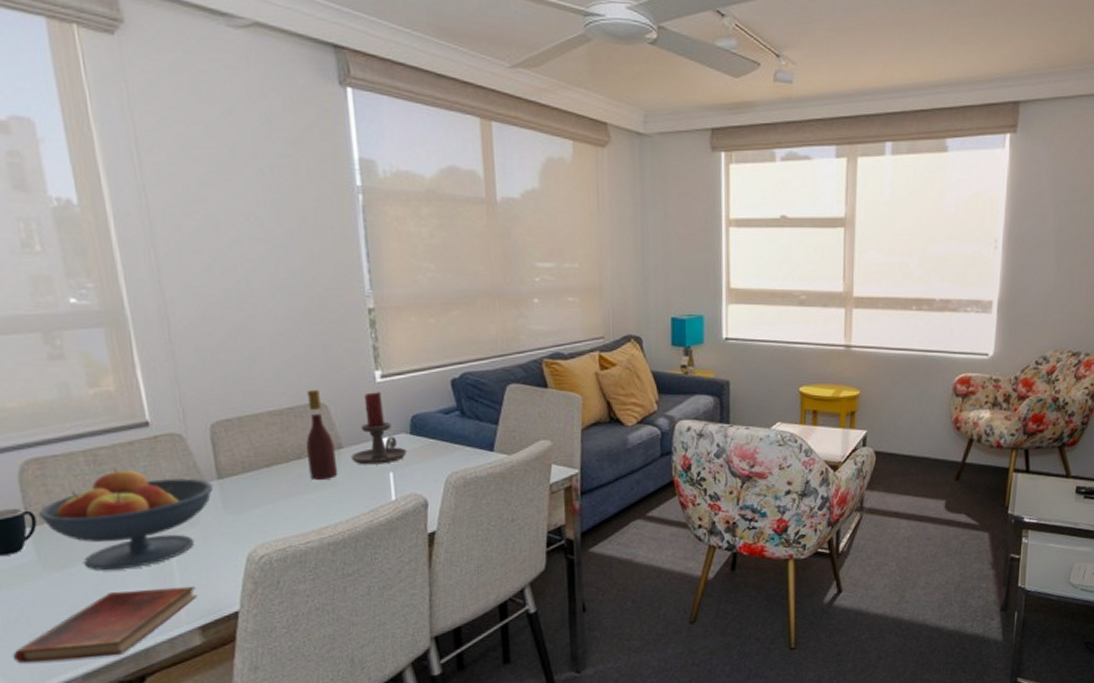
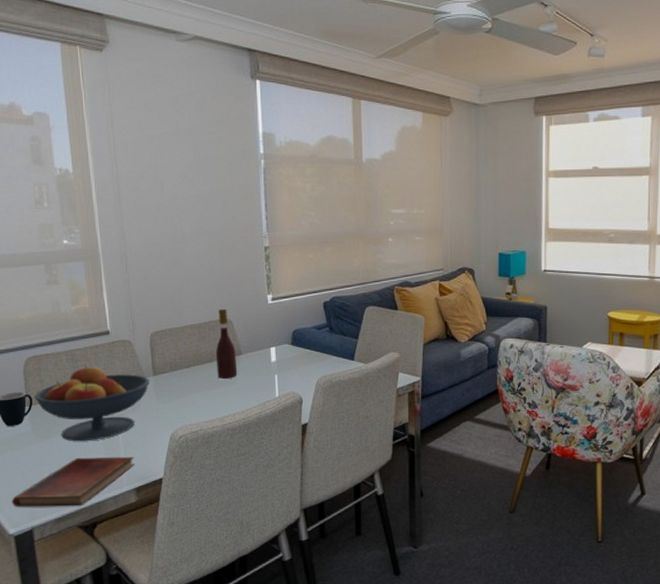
candle holder: present [350,392,407,465] -> none [247,311,288,368]

